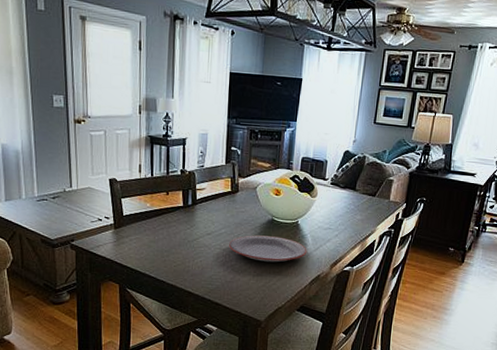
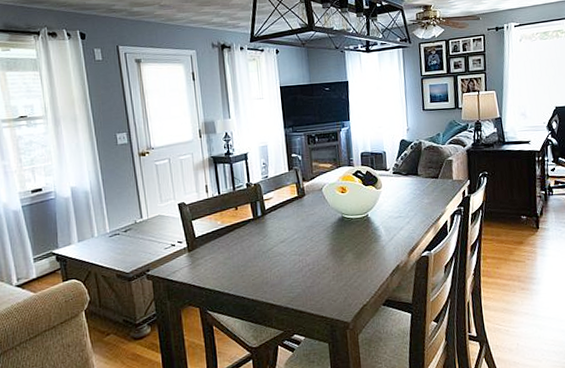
plate: present [229,235,307,263] -> none [304,233,382,261]

